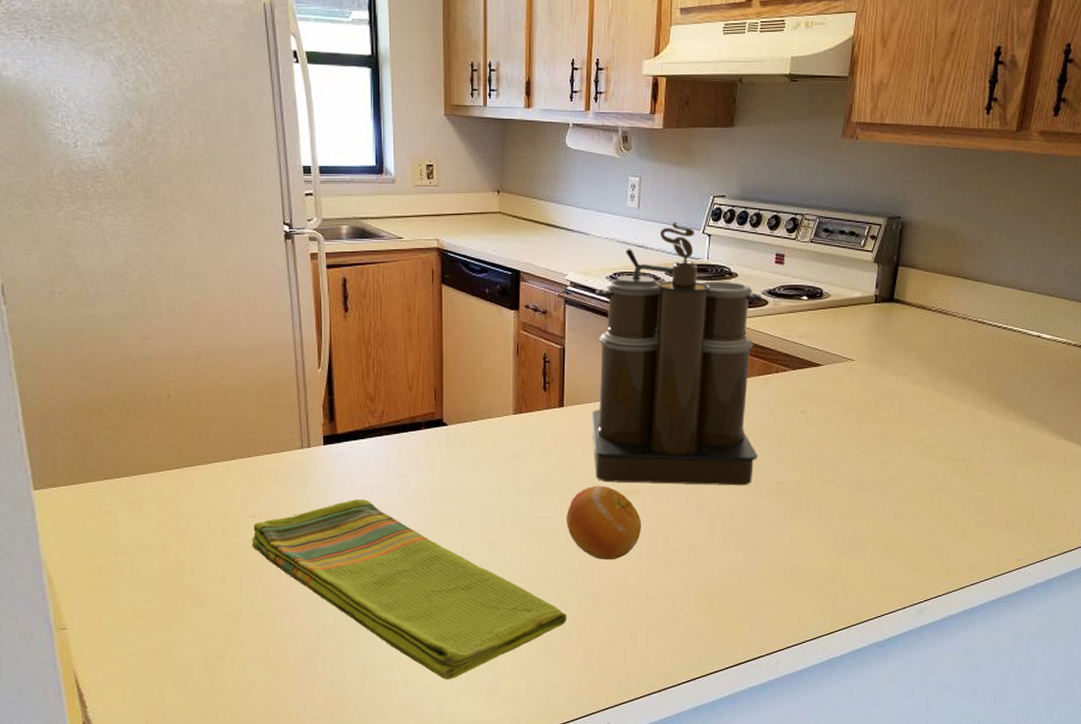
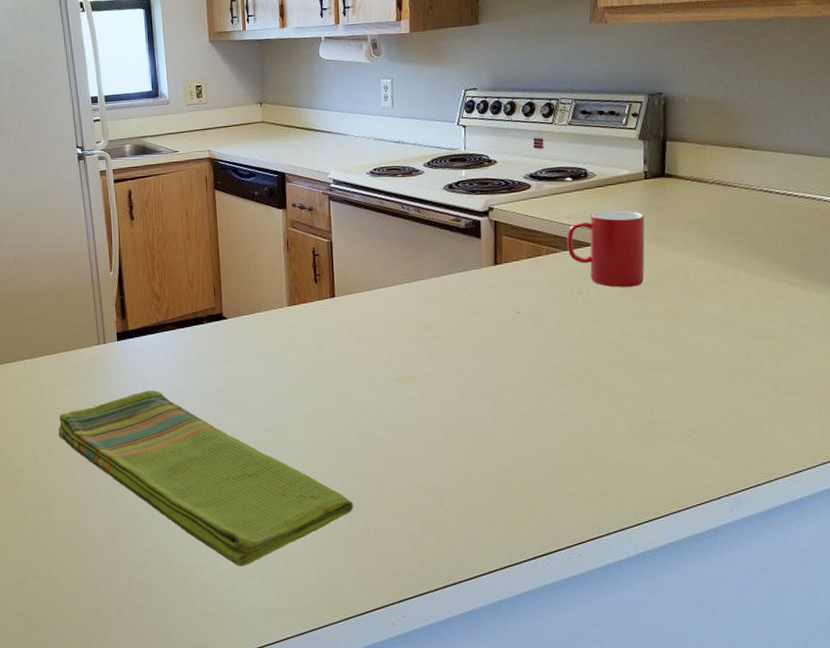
fruit: present [566,485,642,561] -> none [345,372,422,447]
coffee maker: present [591,222,762,486] -> none [356,116,536,370]
cup: none [796,332,871,408] -> present [566,210,645,287]

